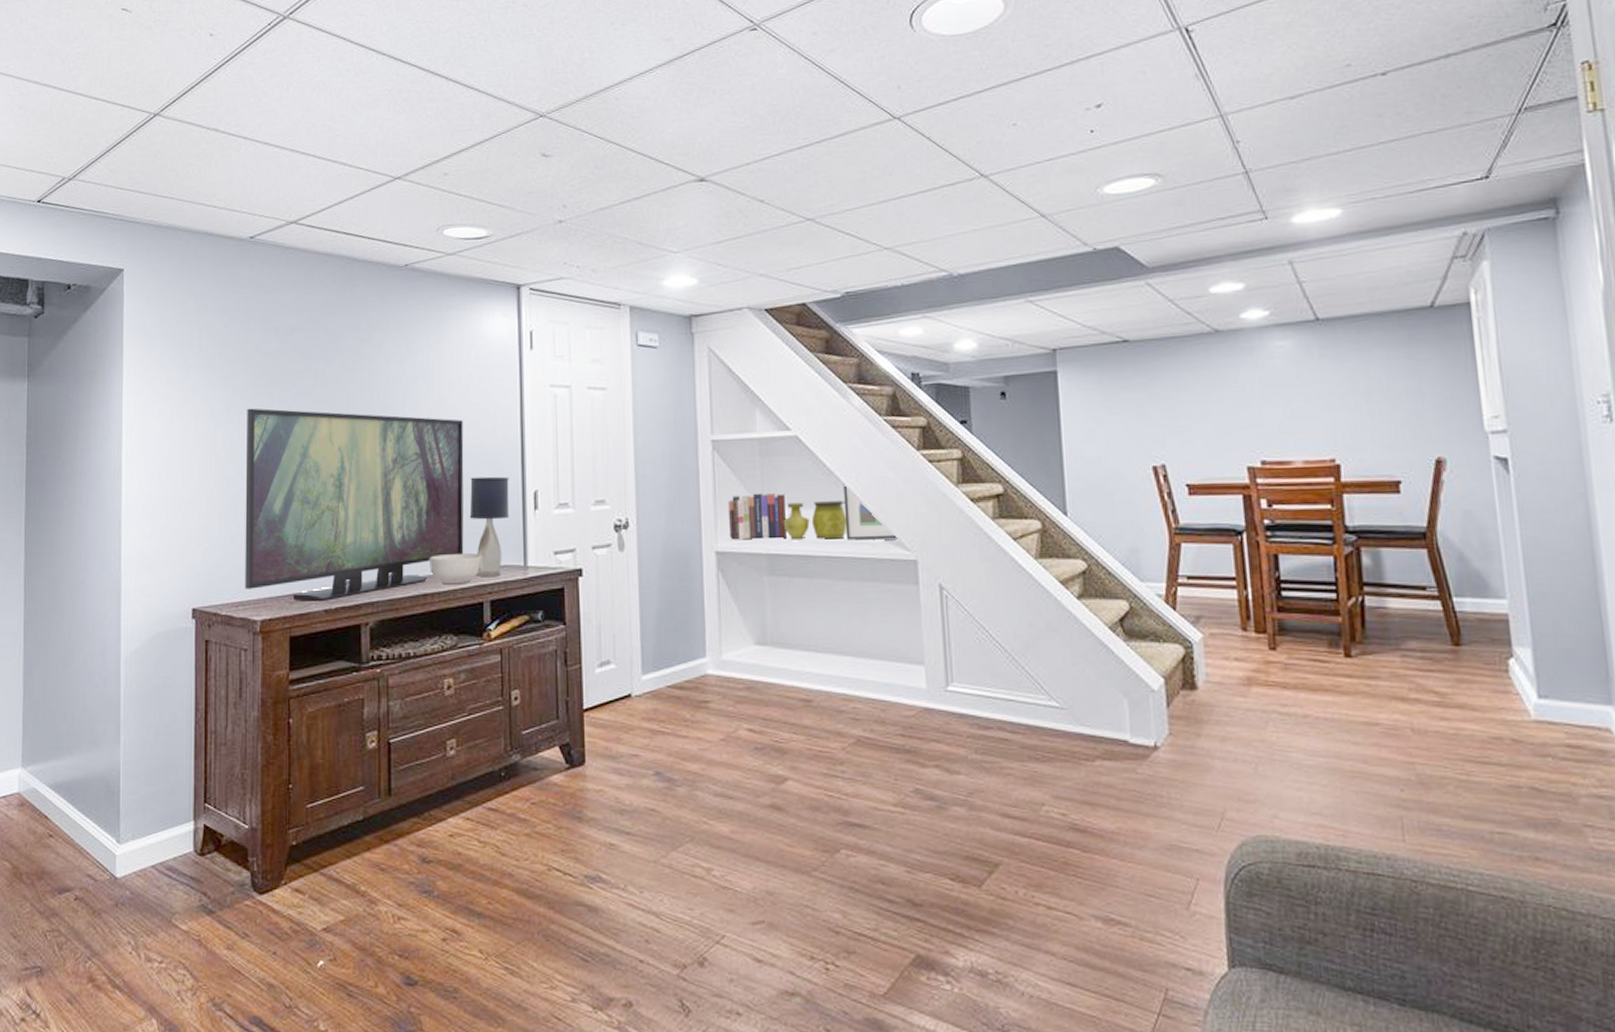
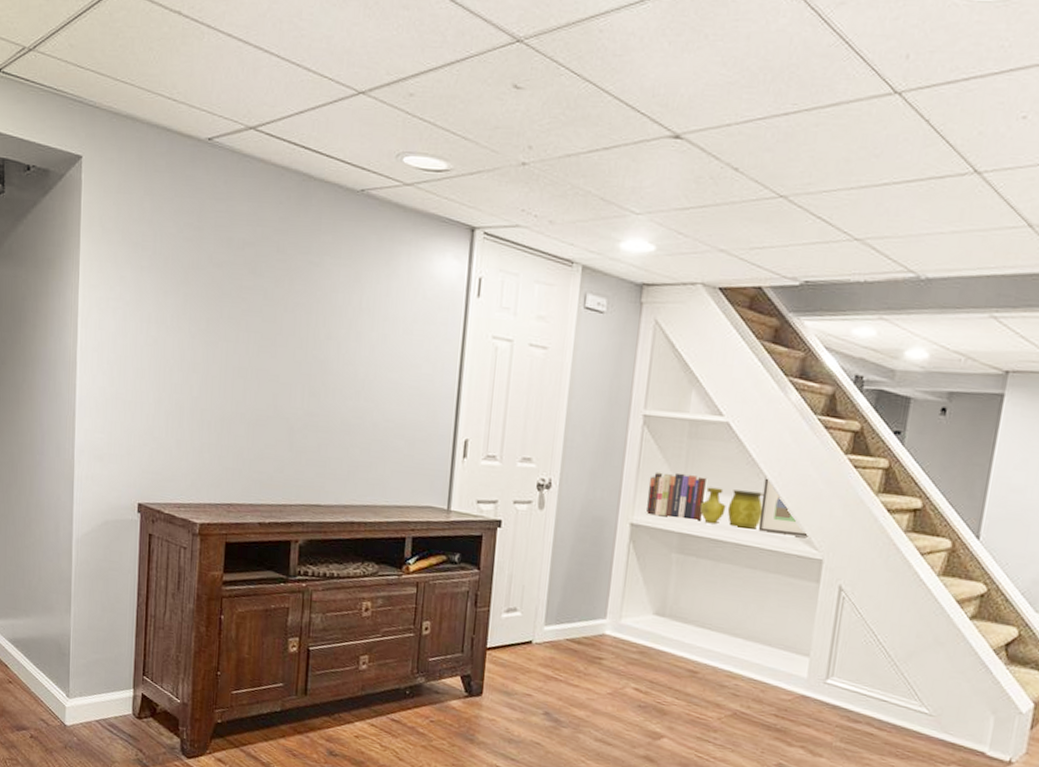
television: present [245,408,464,601] -> none [187,318,404,515]
bowl: present [428,553,481,585] -> none [358,486,408,519]
table lamp: present [469,476,510,578] -> none [400,417,442,517]

